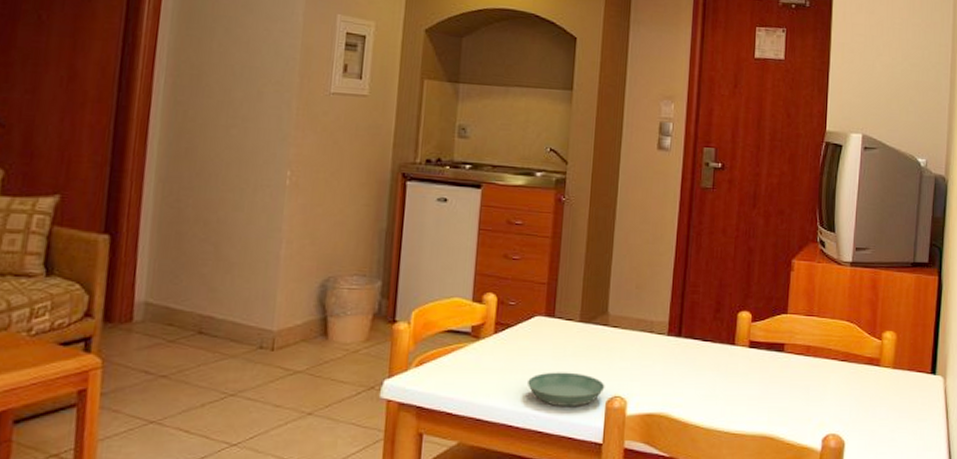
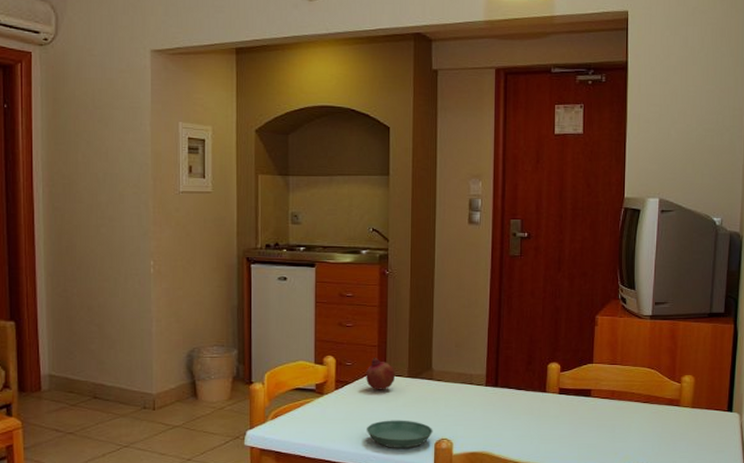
fruit: none [531,296,565,336] -> present [366,357,395,390]

